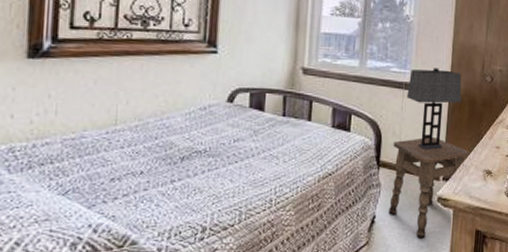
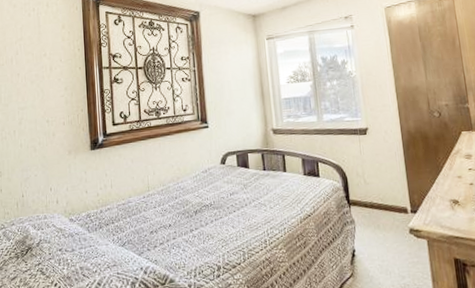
side table: present [388,136,469,239] -> none [359,173,432,269]
table lamp: present [406,68,462,150] -> none [362,112,414,187]

